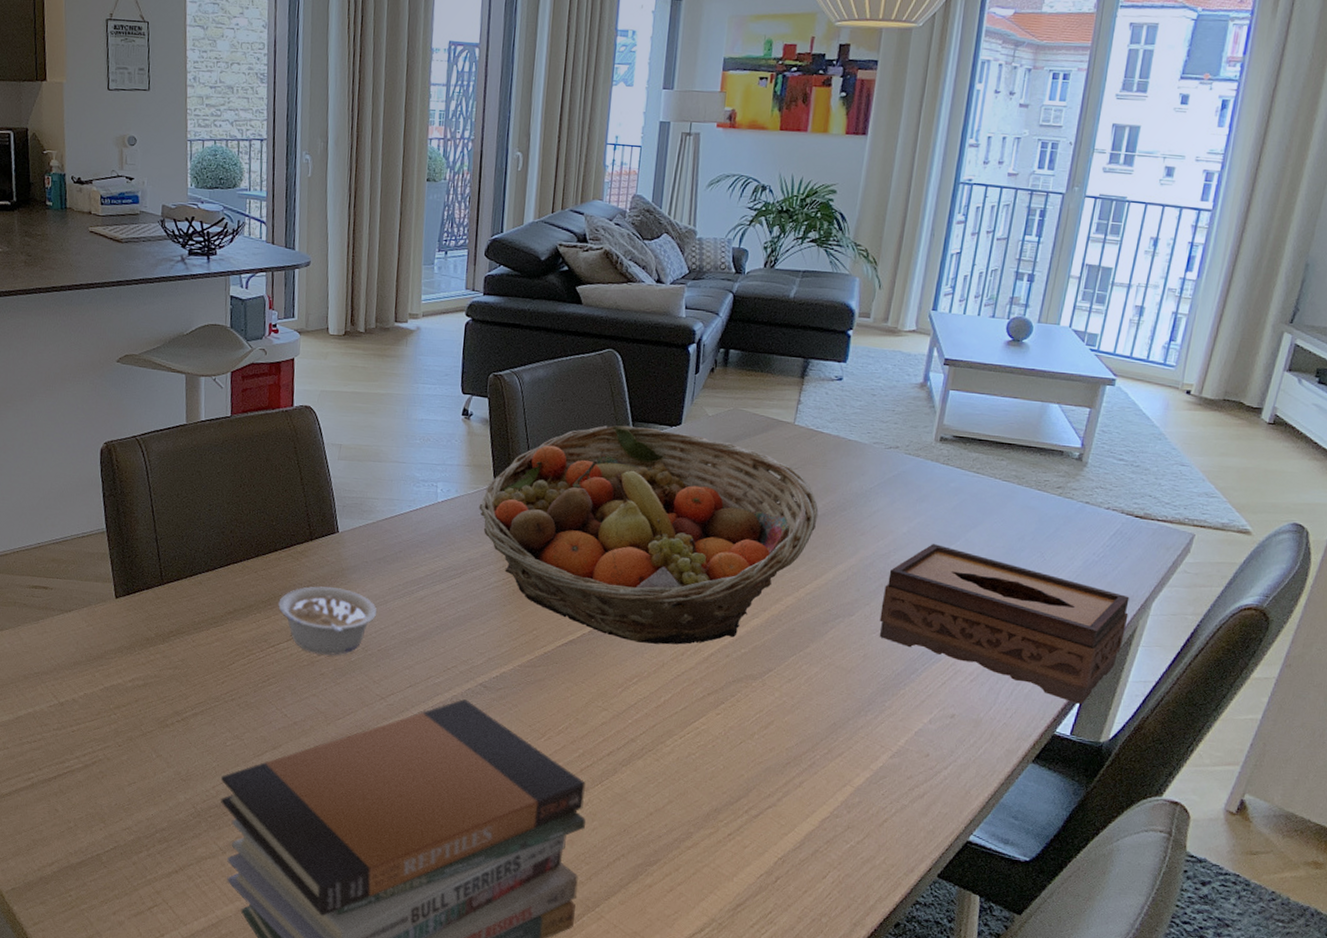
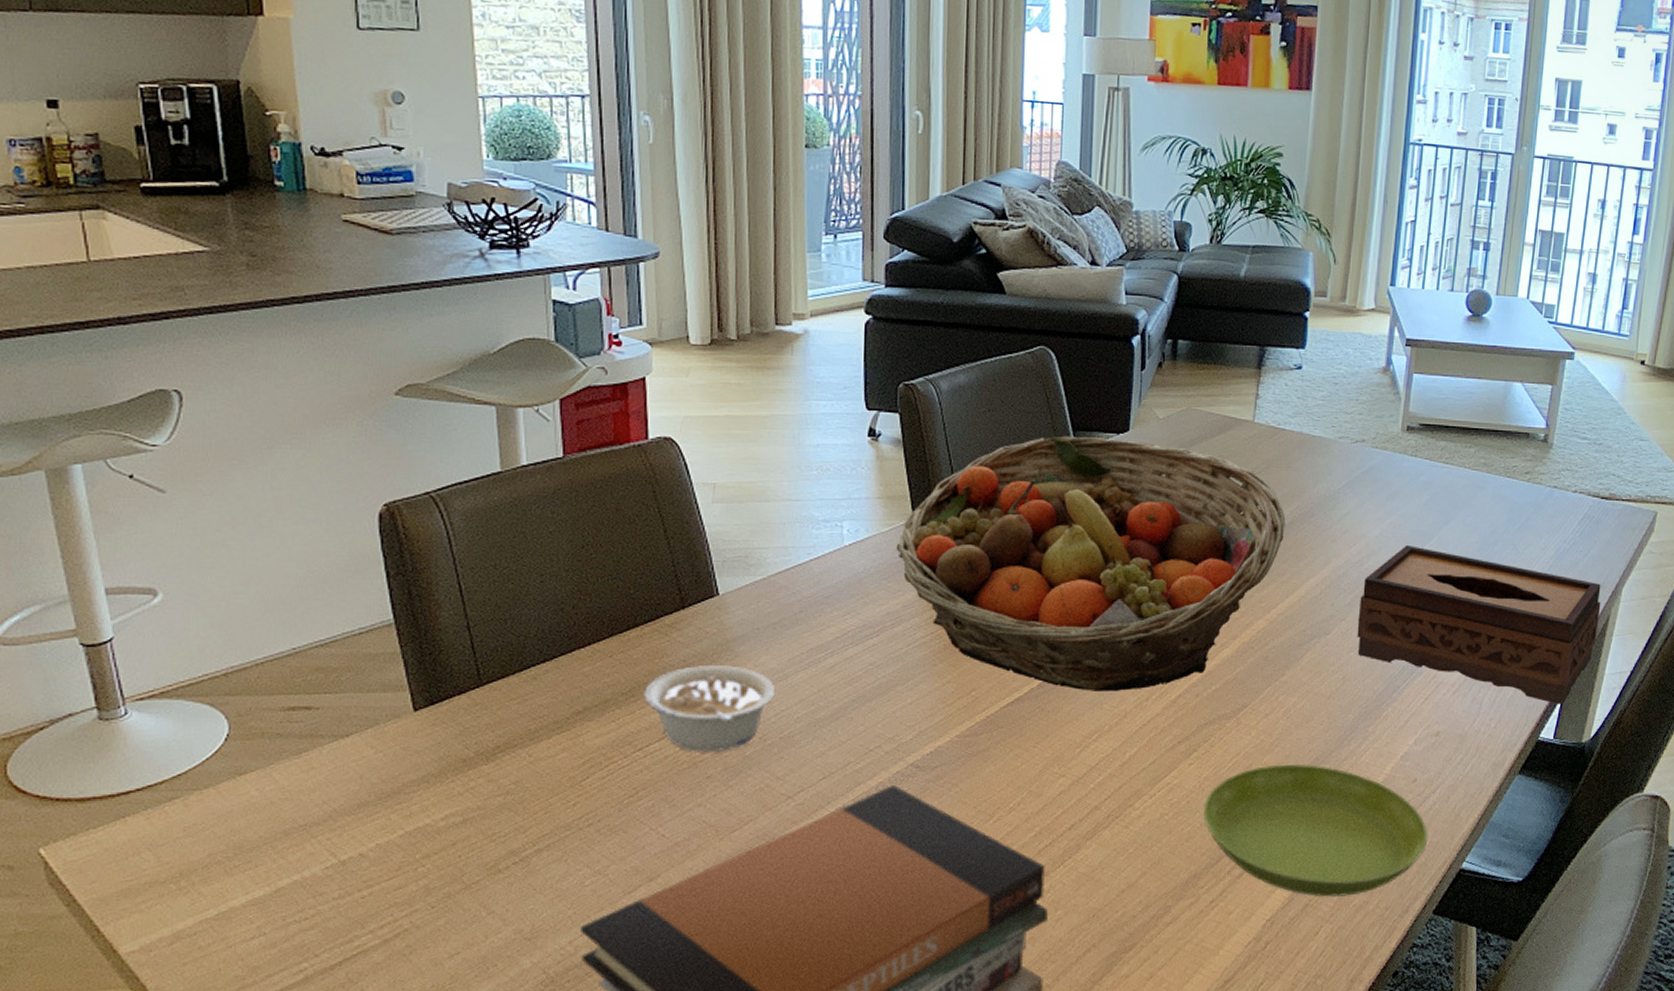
saucer: none [727,724,937,849] -> present [1203,764,1427,898]

